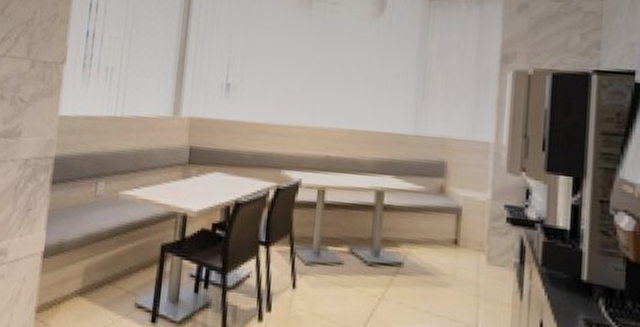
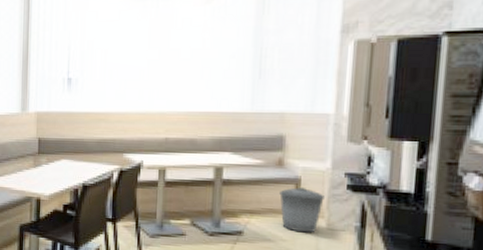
trash can: none [440,218,485,268] -> present [279,187,324,233]

